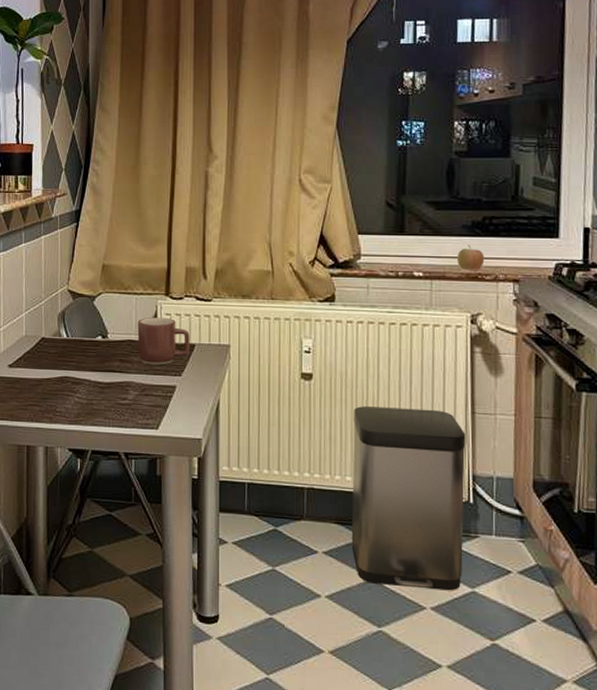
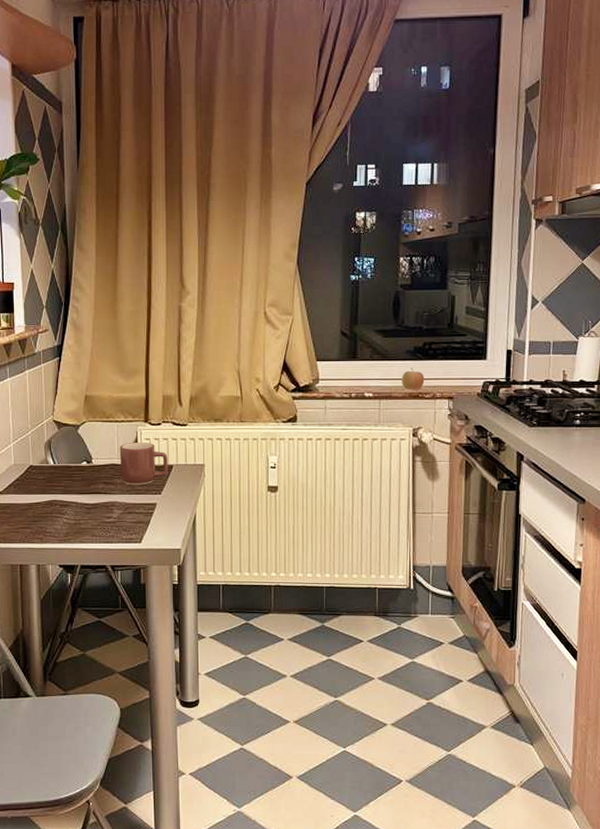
pedal bin: present [351,406,466,591] -> none [312,512,408,663]

